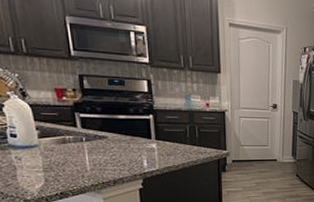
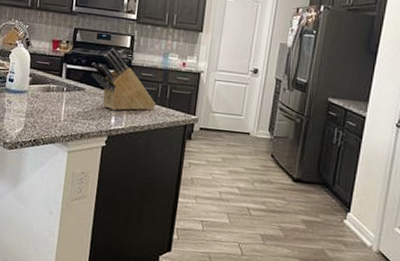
knife block: none [109,92,187,155] -> present [91,47,156,111]

